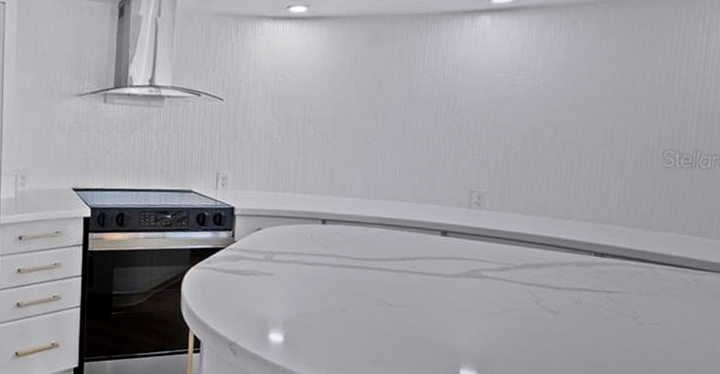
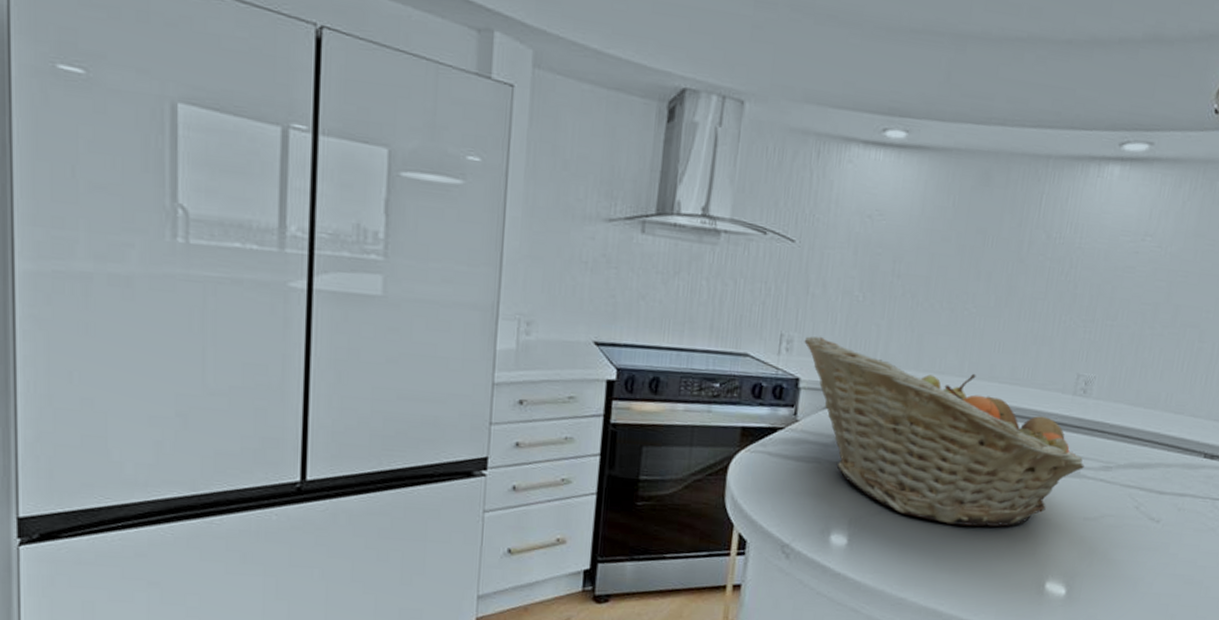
fruit basket: none [236,173,484,323] -> present [804,336,1084,527]

